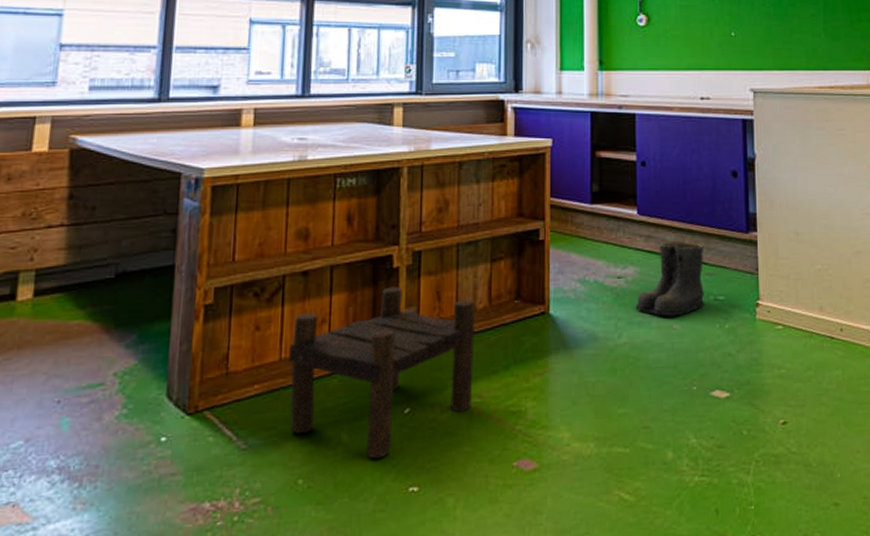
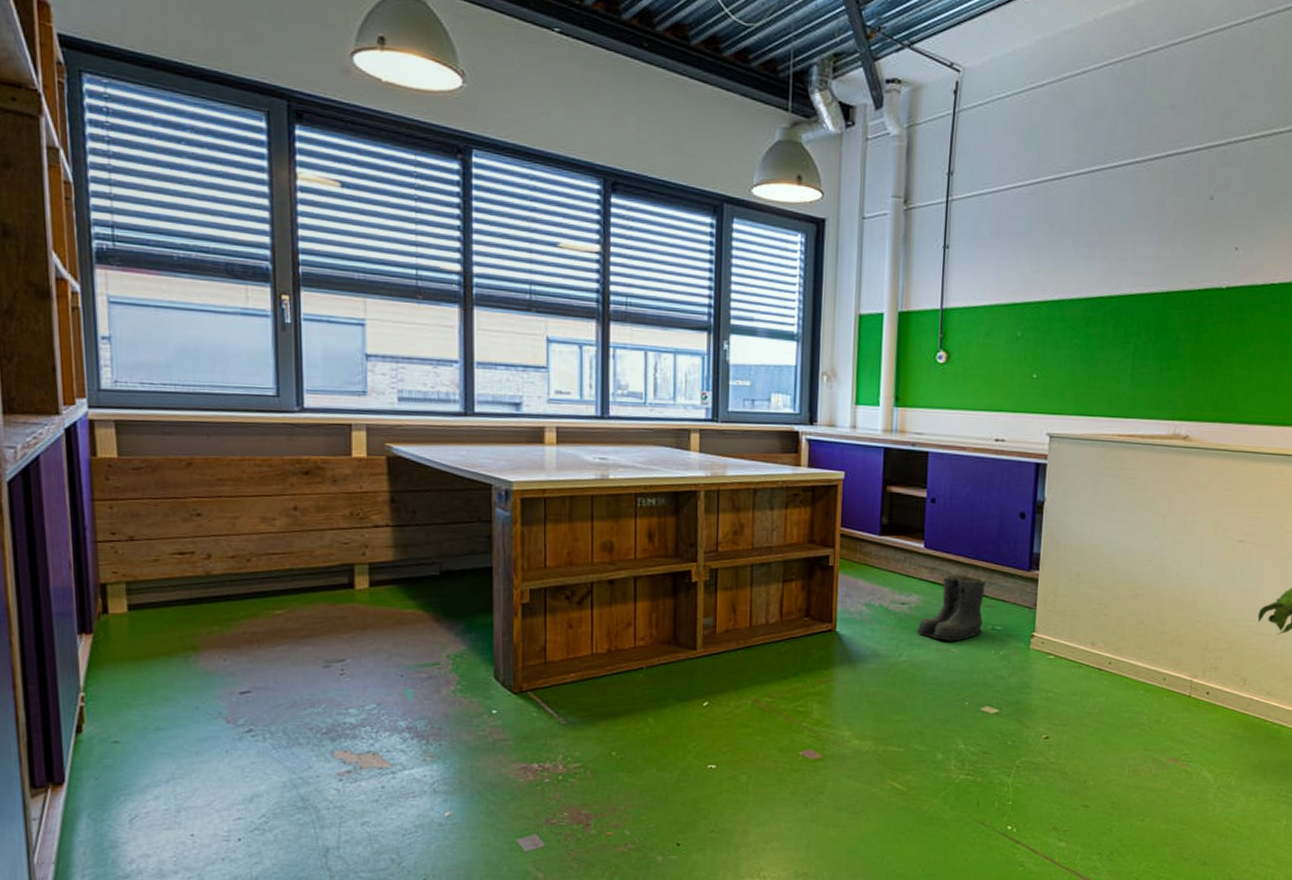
stool: present [288,287,475,459] -> none [599,599,767,741]

